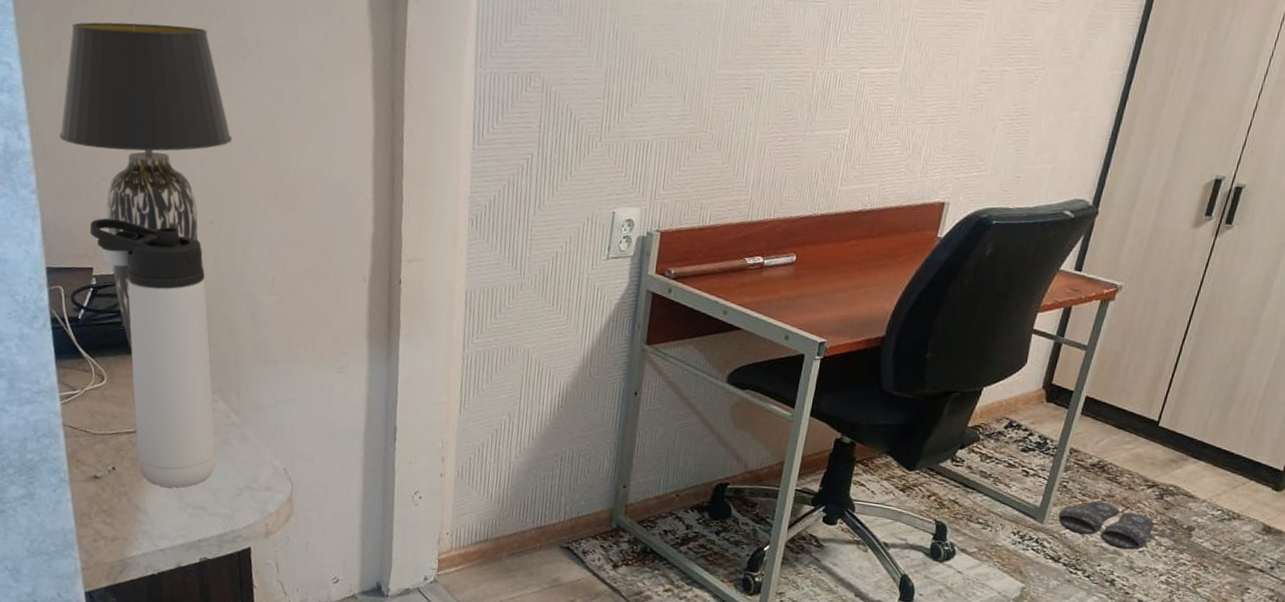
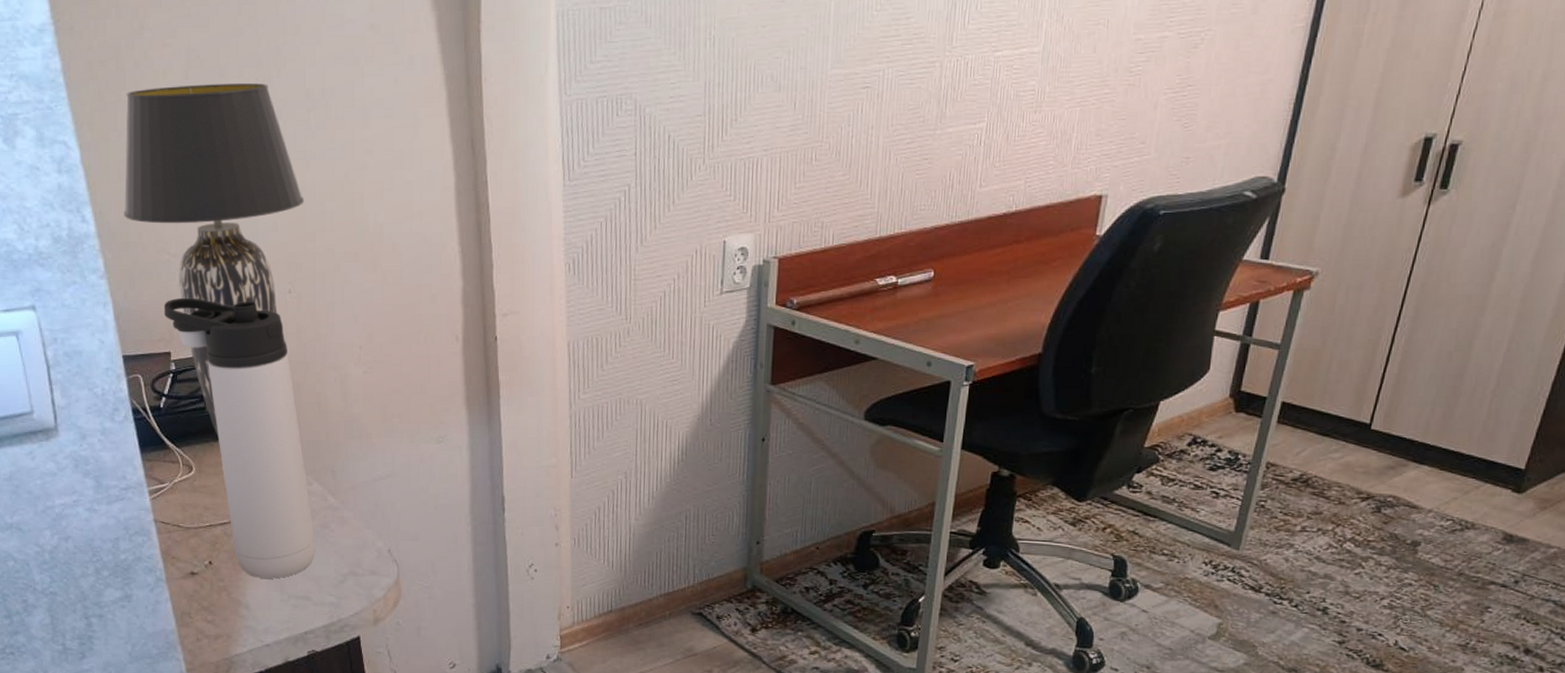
slippers: present [1059,500,1155,549] -> none [1258,519,1374,572]

